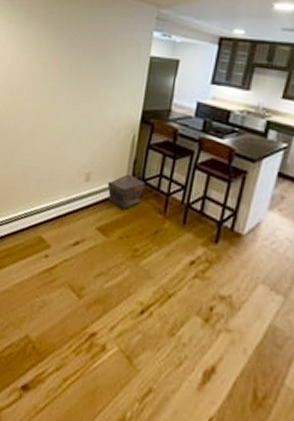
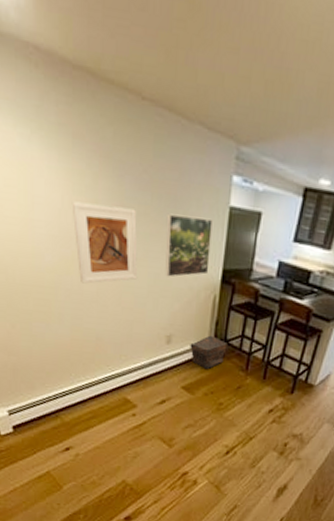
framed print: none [16,59,70,125] -> present [71,201,138,284]
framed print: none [89,64,135,118] -> present [165,213,213,277]

